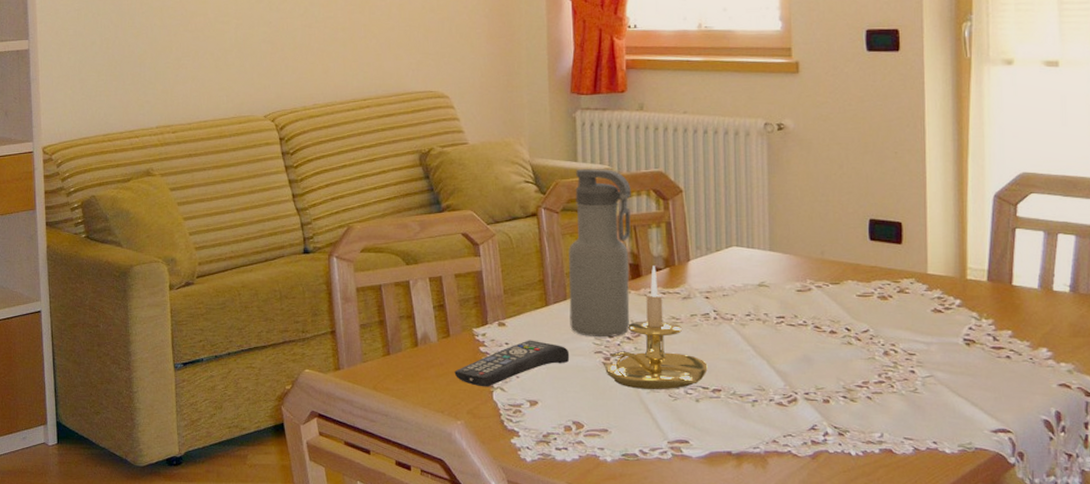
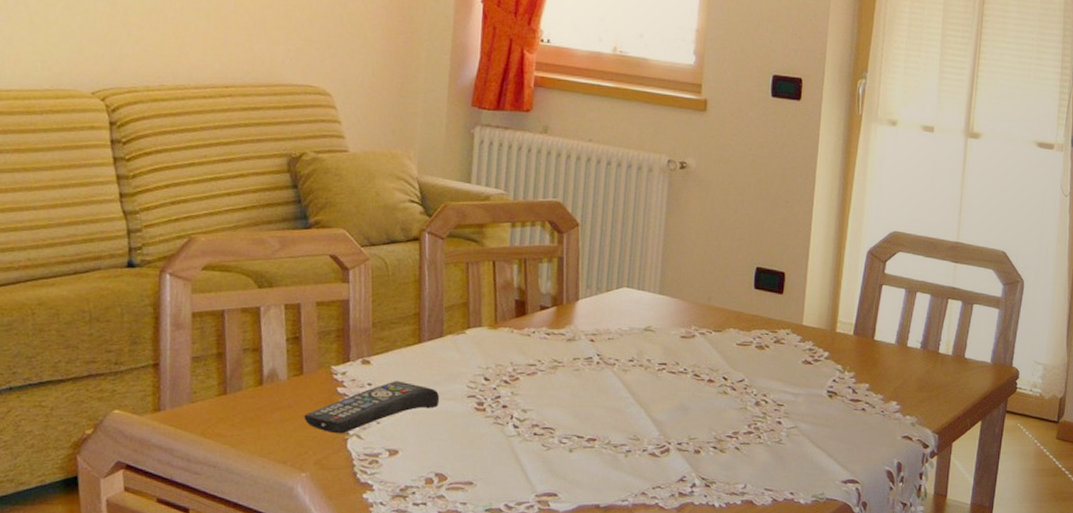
water bottle: present [568,169,631,336] -> none [443,192,526,379]
candle holder: present [604,266,709,390] -> none [476,303,586,439]

